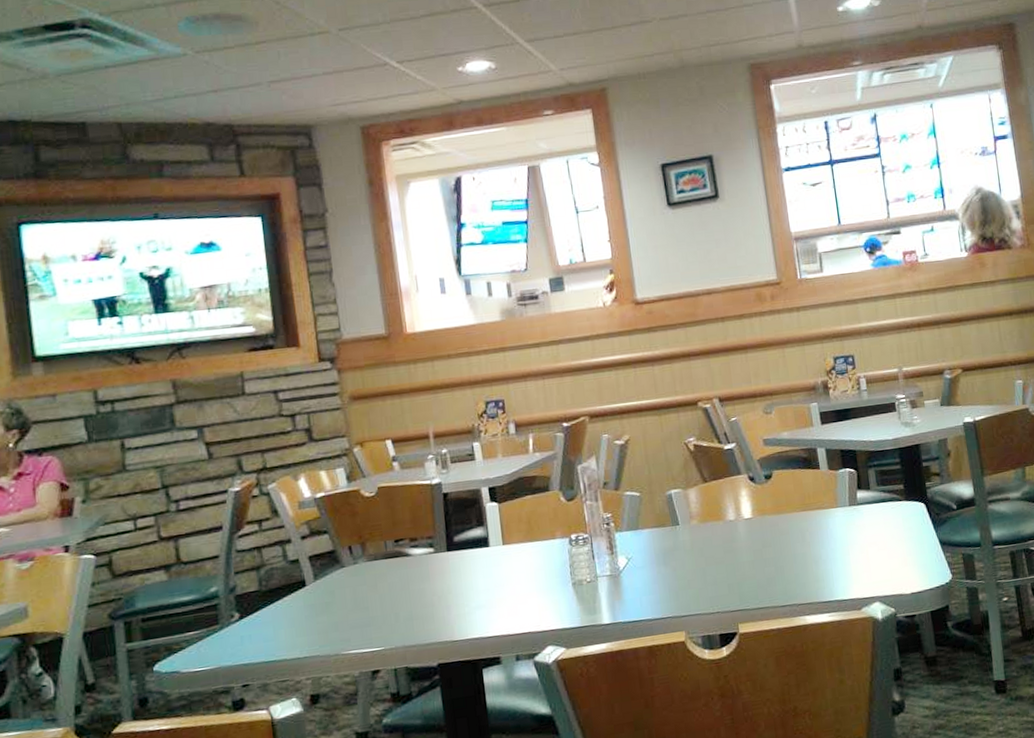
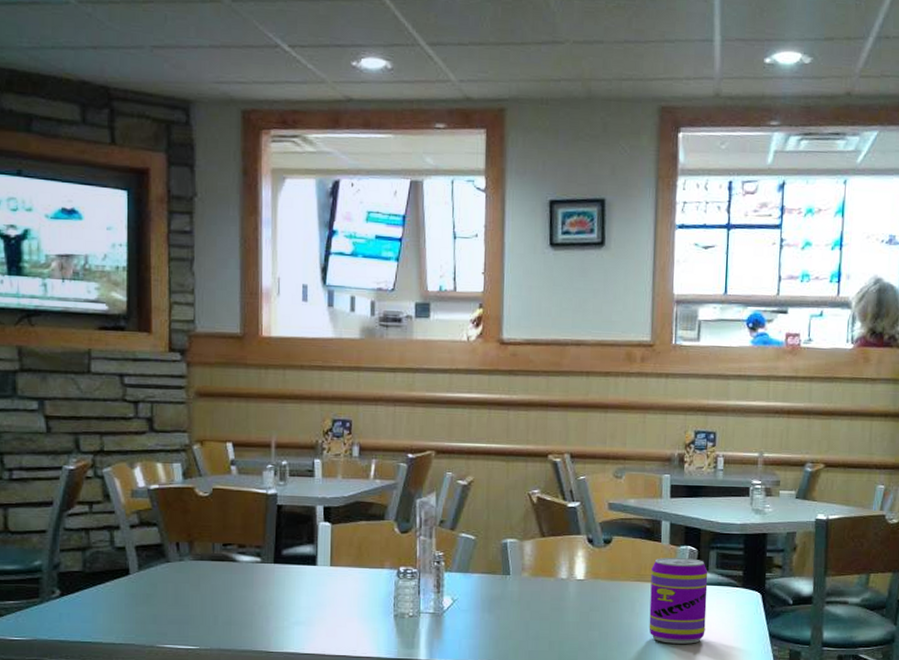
beverage can: none [815,480,878,568] -> present [649,558,708,644]

